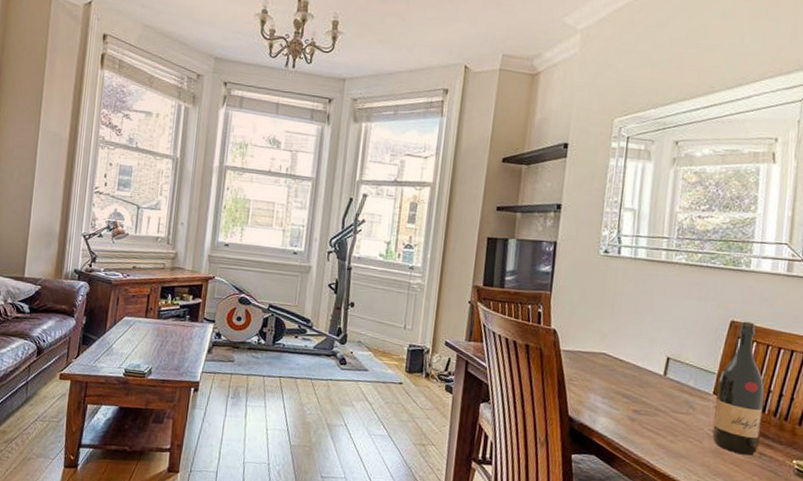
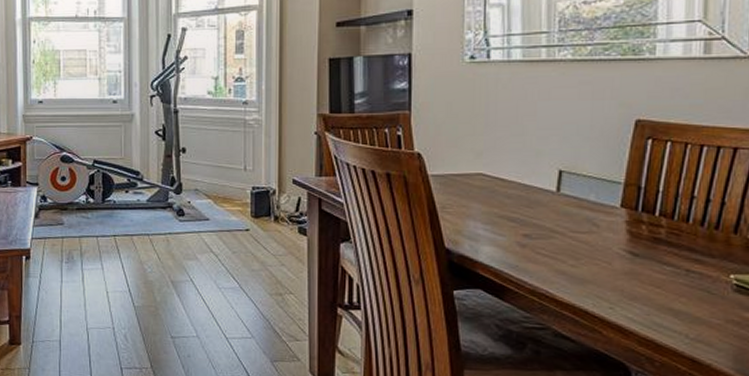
wine bottle: present [712,321,766,456] -> none [624,118,688,274]

